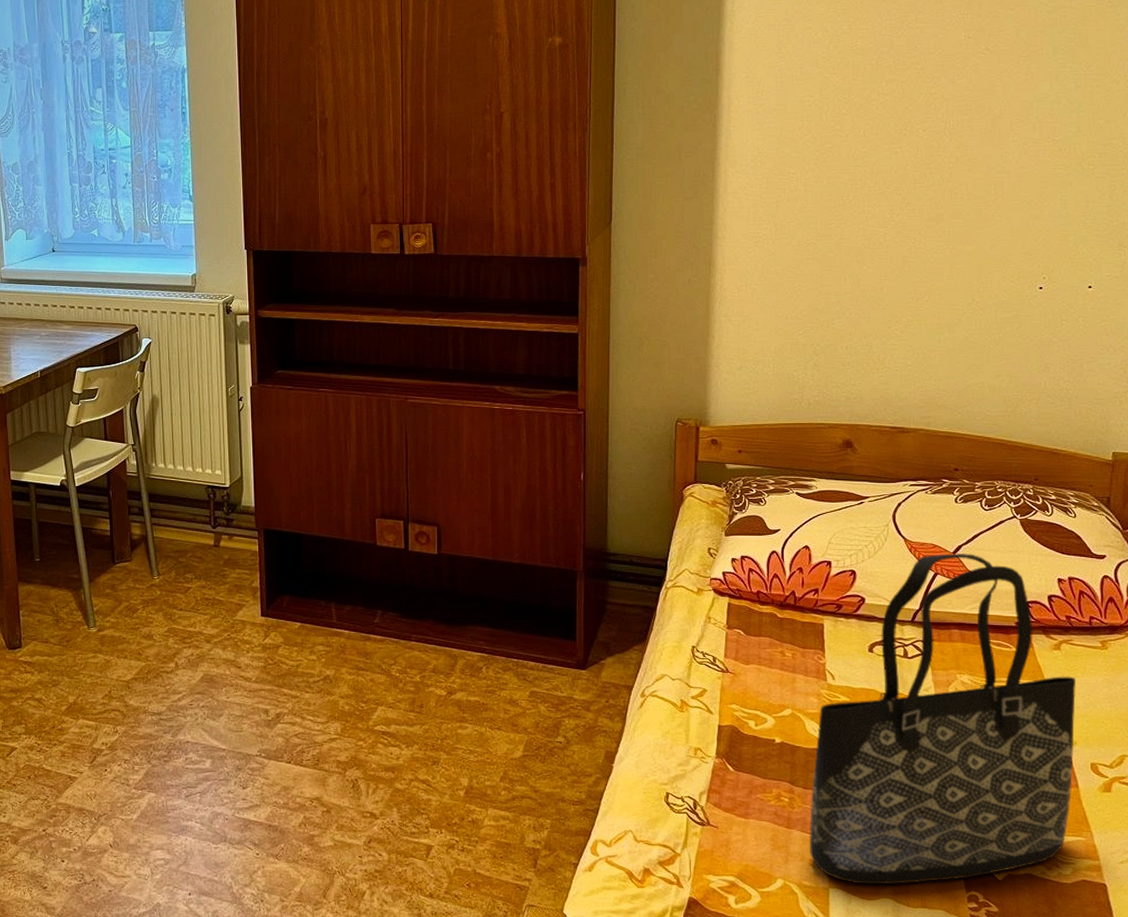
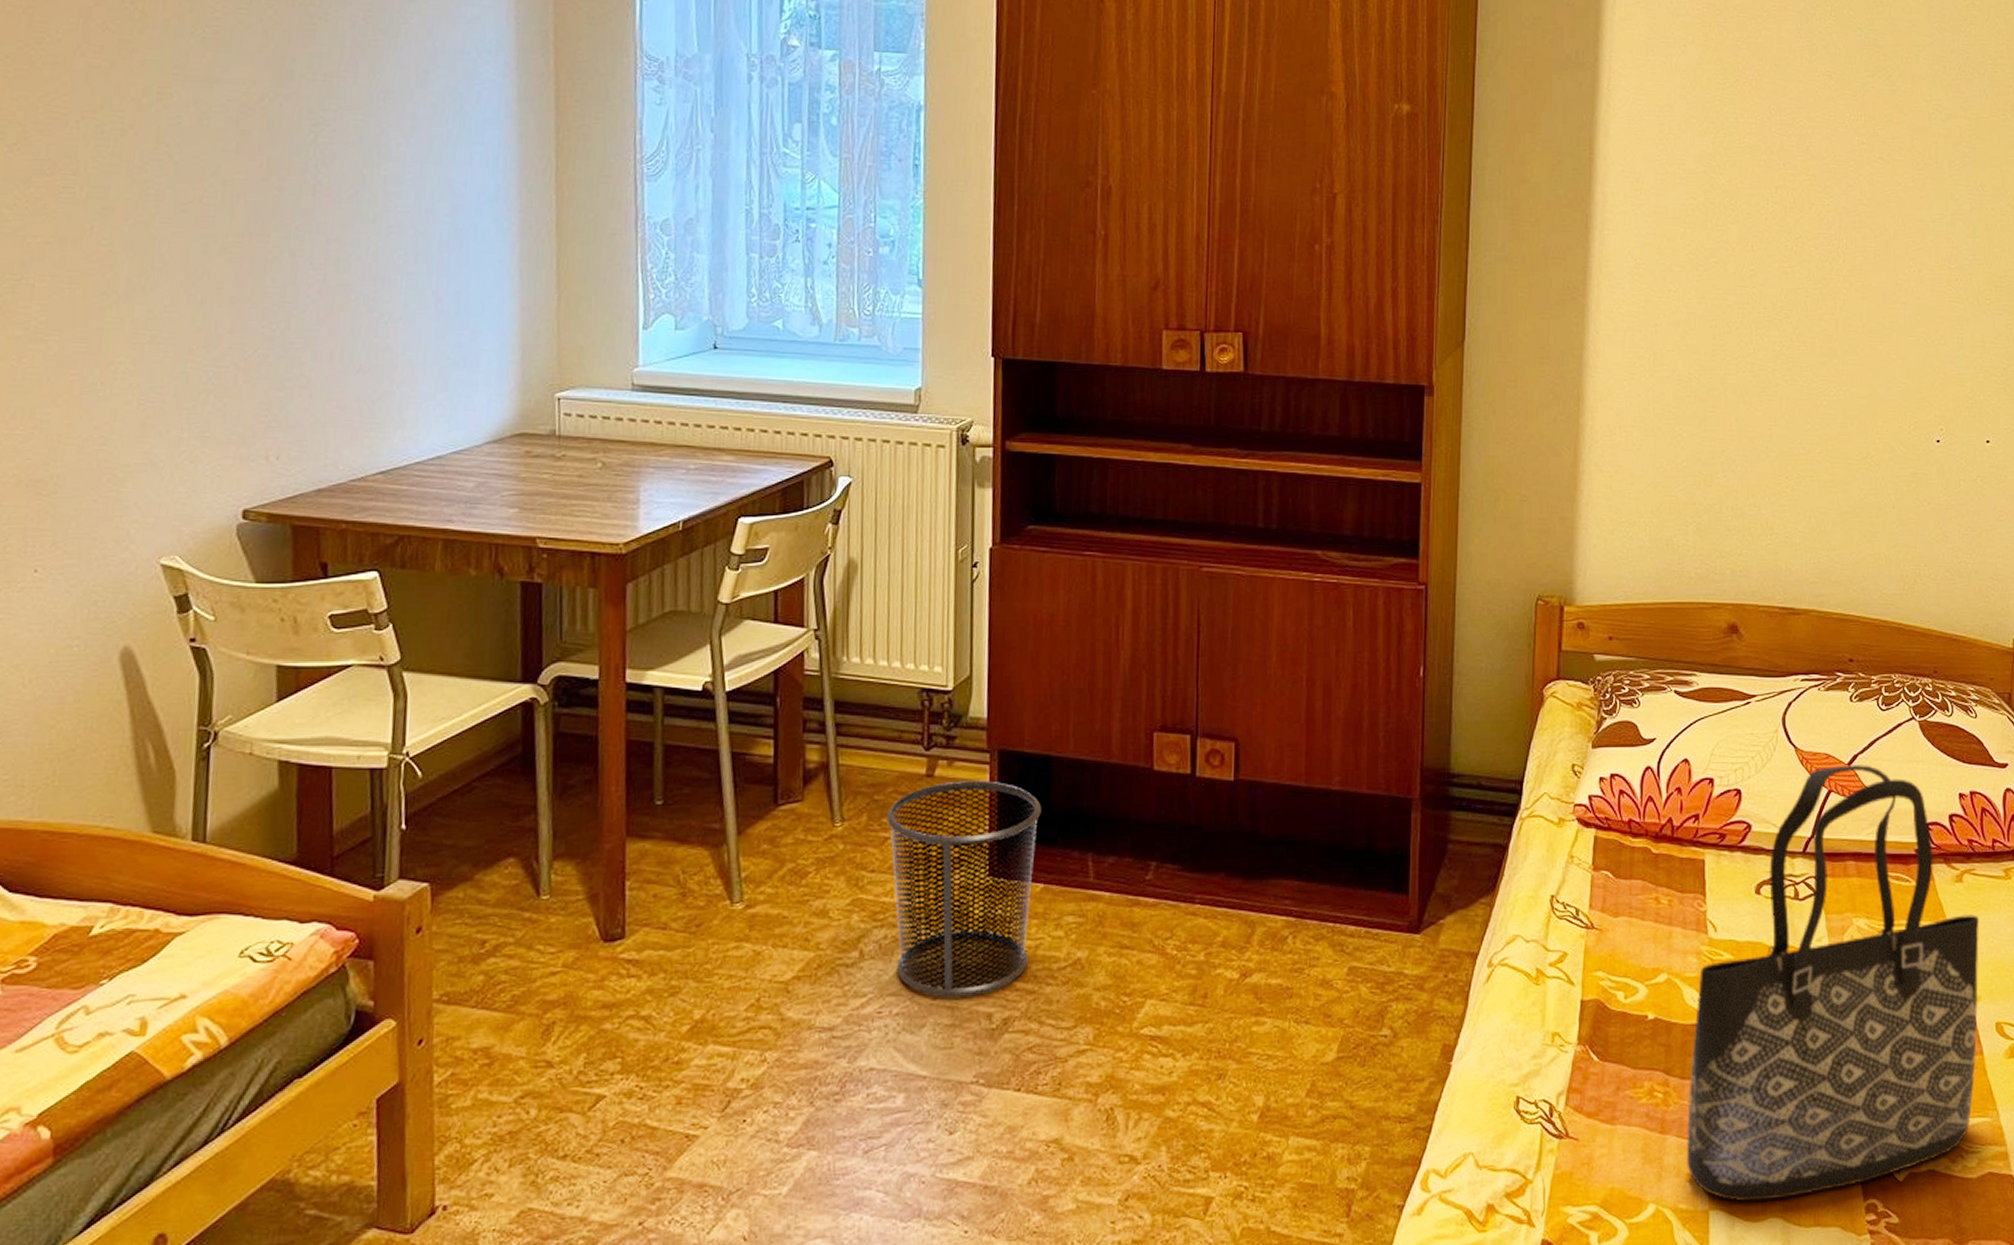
waste bin: none [188,550,297,697] -> present [886,780,1042,996]

